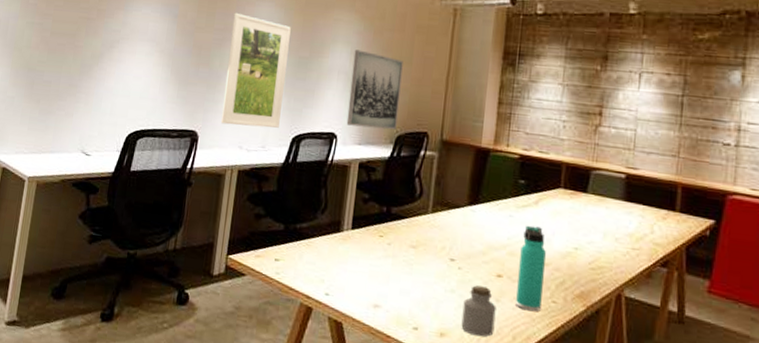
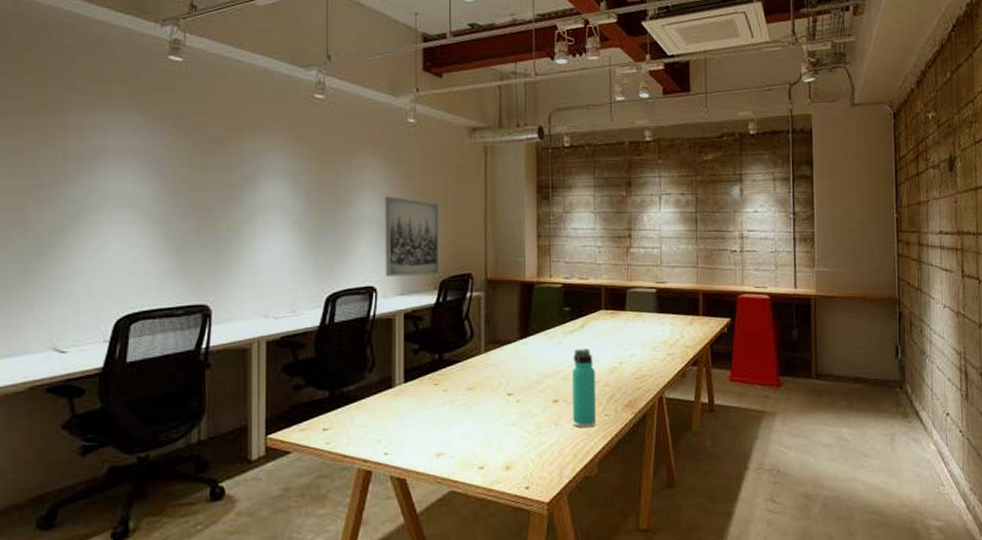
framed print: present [221,12,291,128] -> none [237,166,309,293]
jar: present [461,285,496,337] -> none [525,414,556,462]

